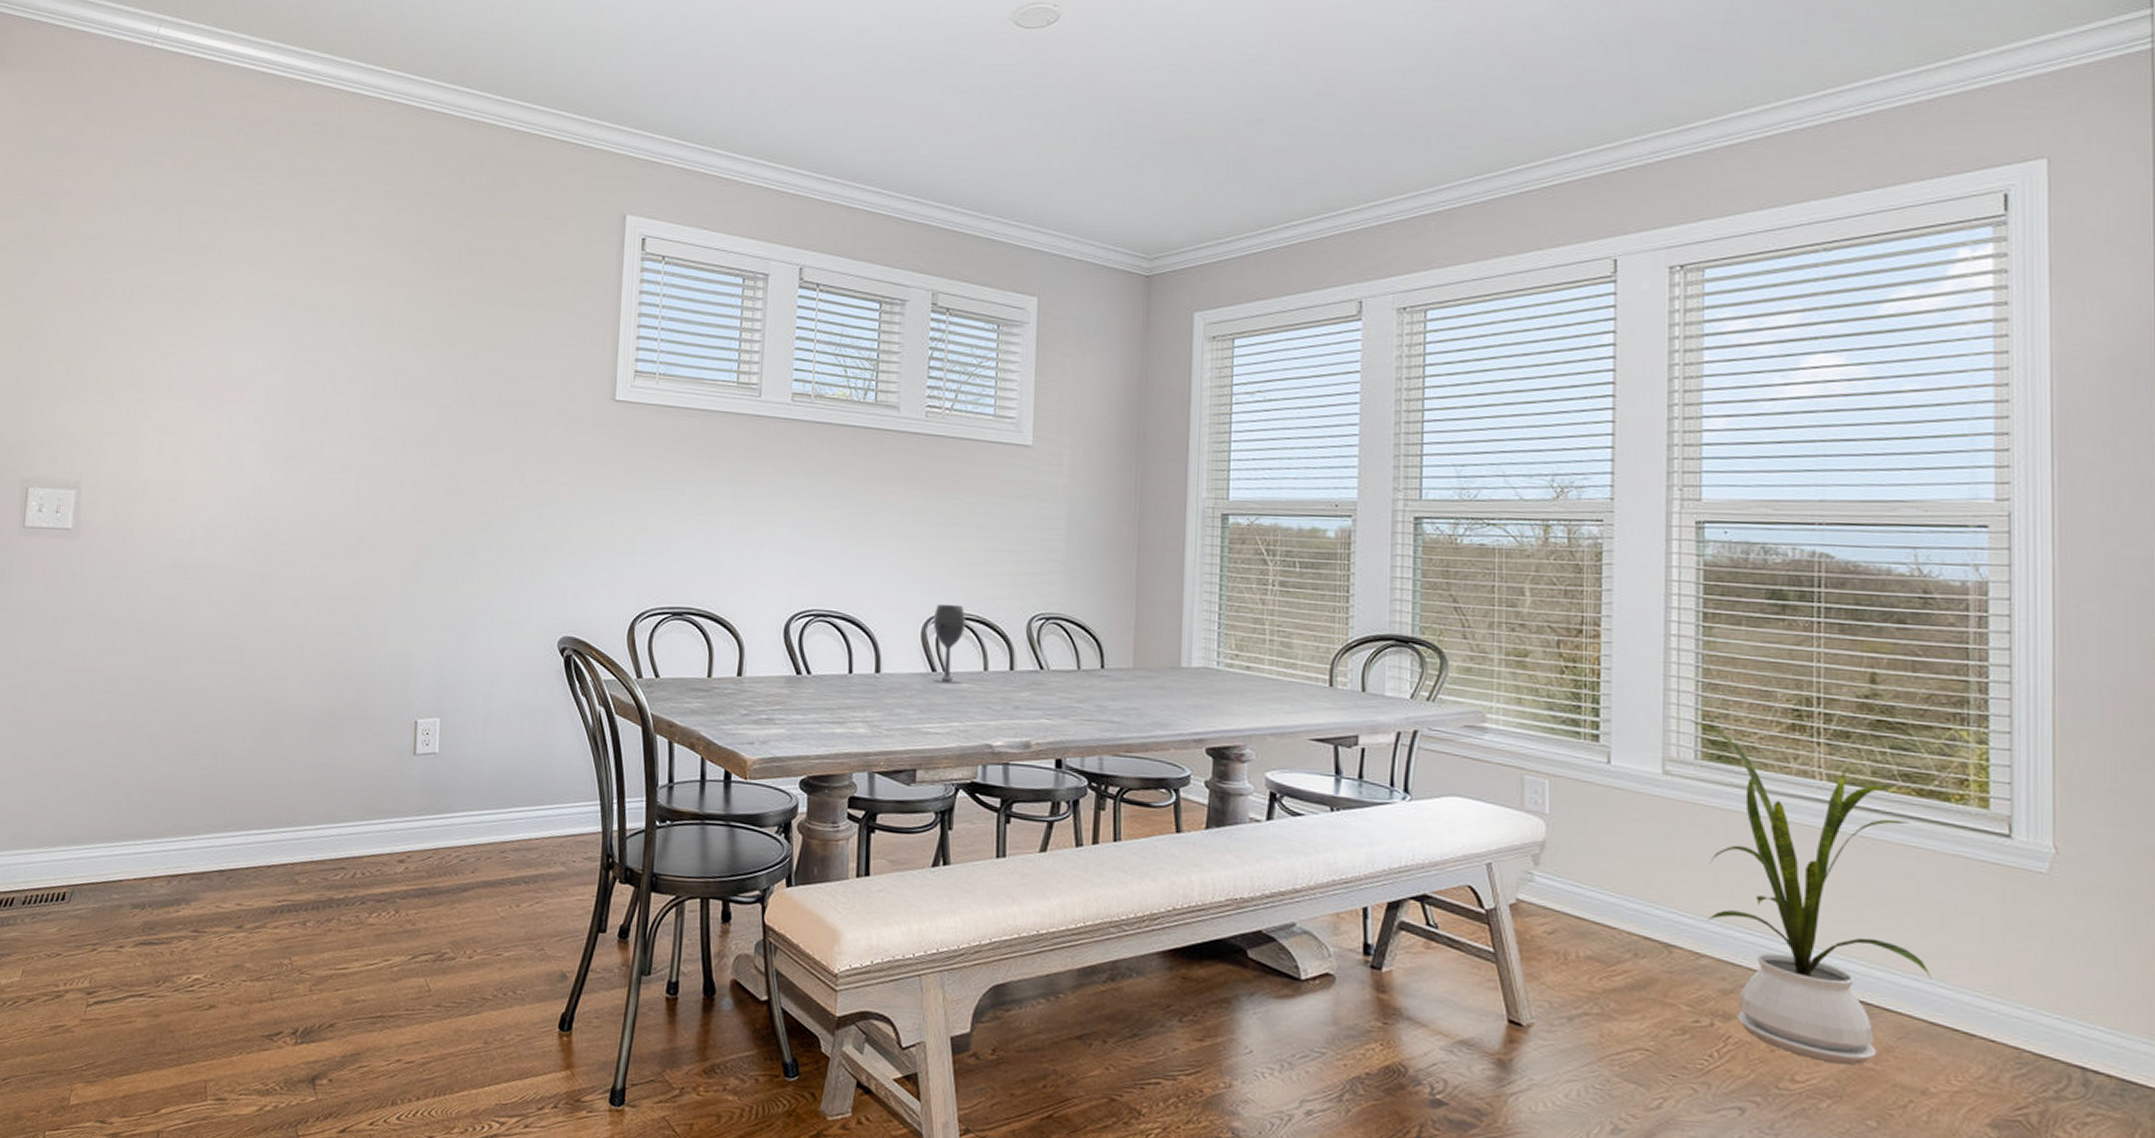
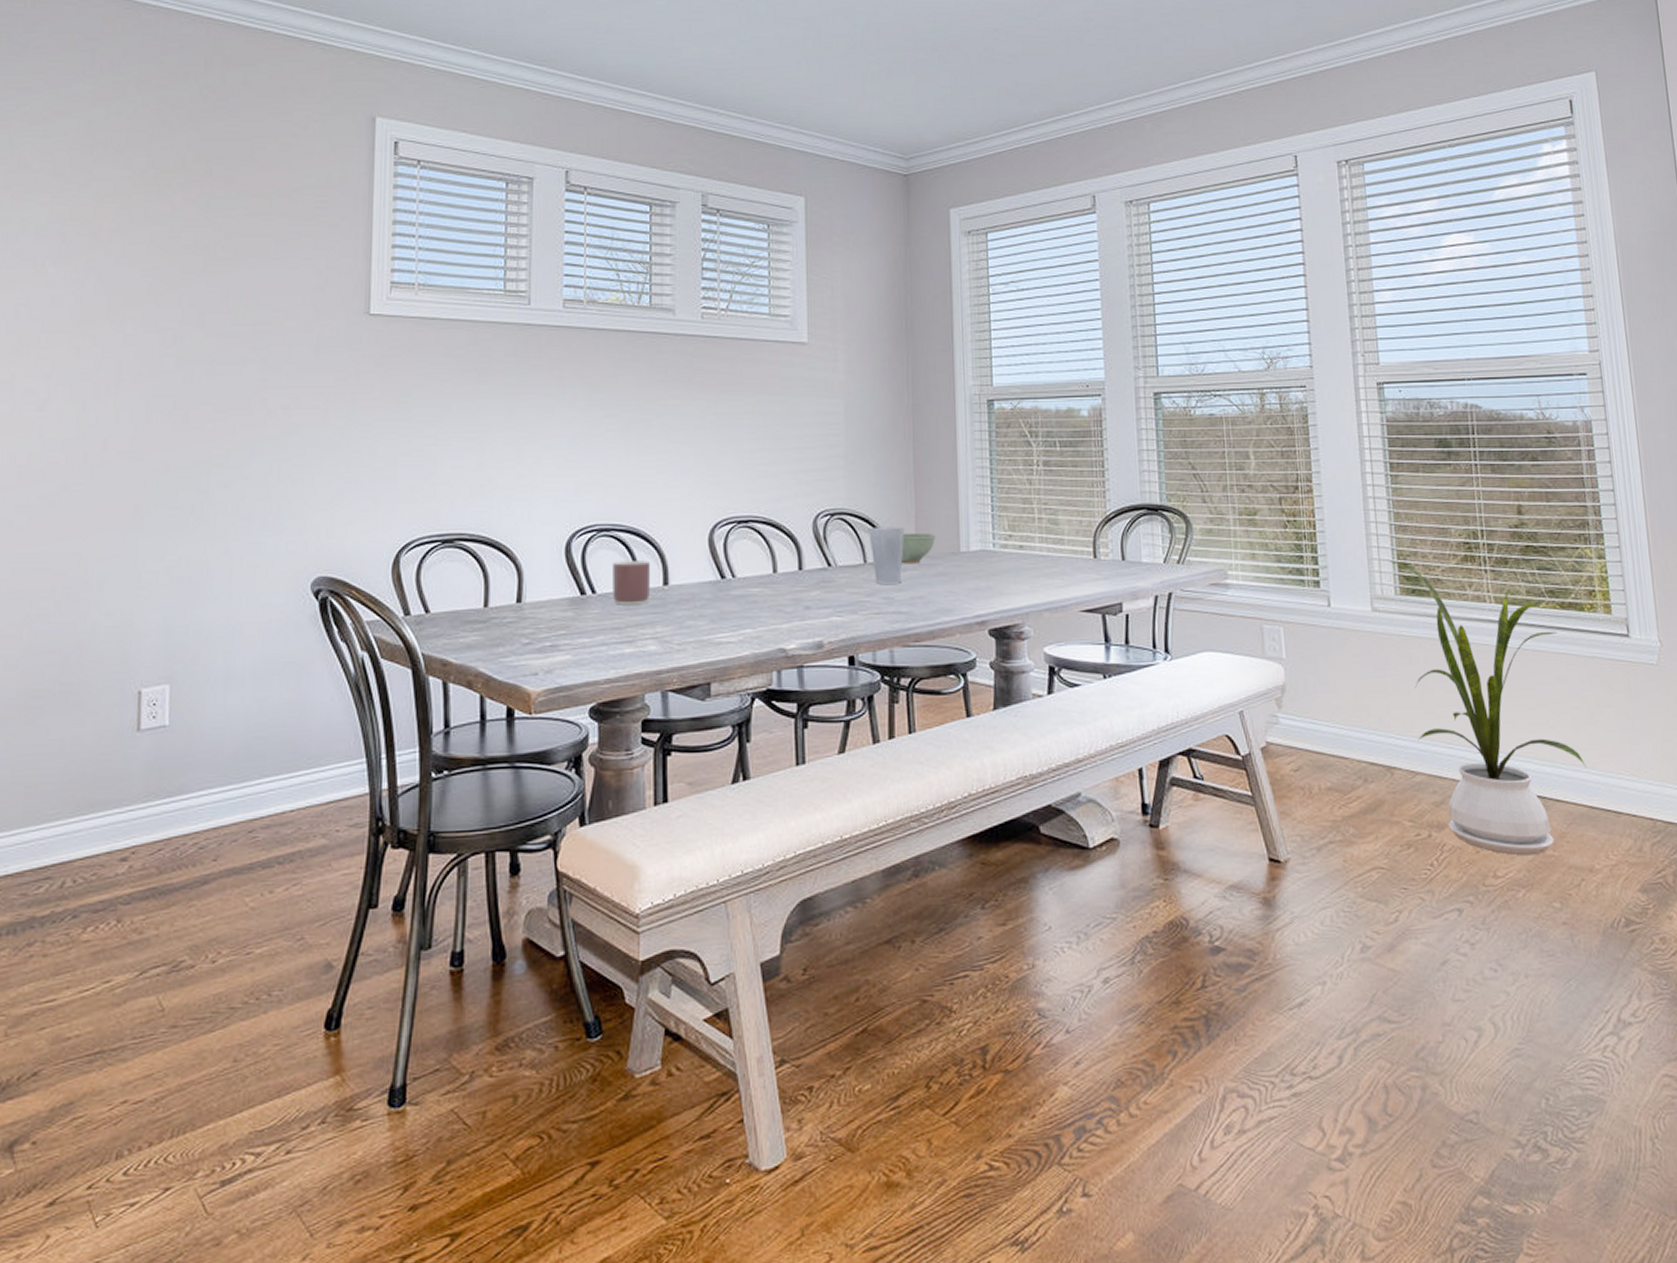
mug: none [826,646,864,689] -> present [612,561,651,605]
wine glass: present [931,603,966,685] -> none [719,507,752,591]
cup: none [1084,634,1123,694] -> present [868,526,905,586]
bowl: none [1115,643,1155,675] -> present [900,532,936,564]

